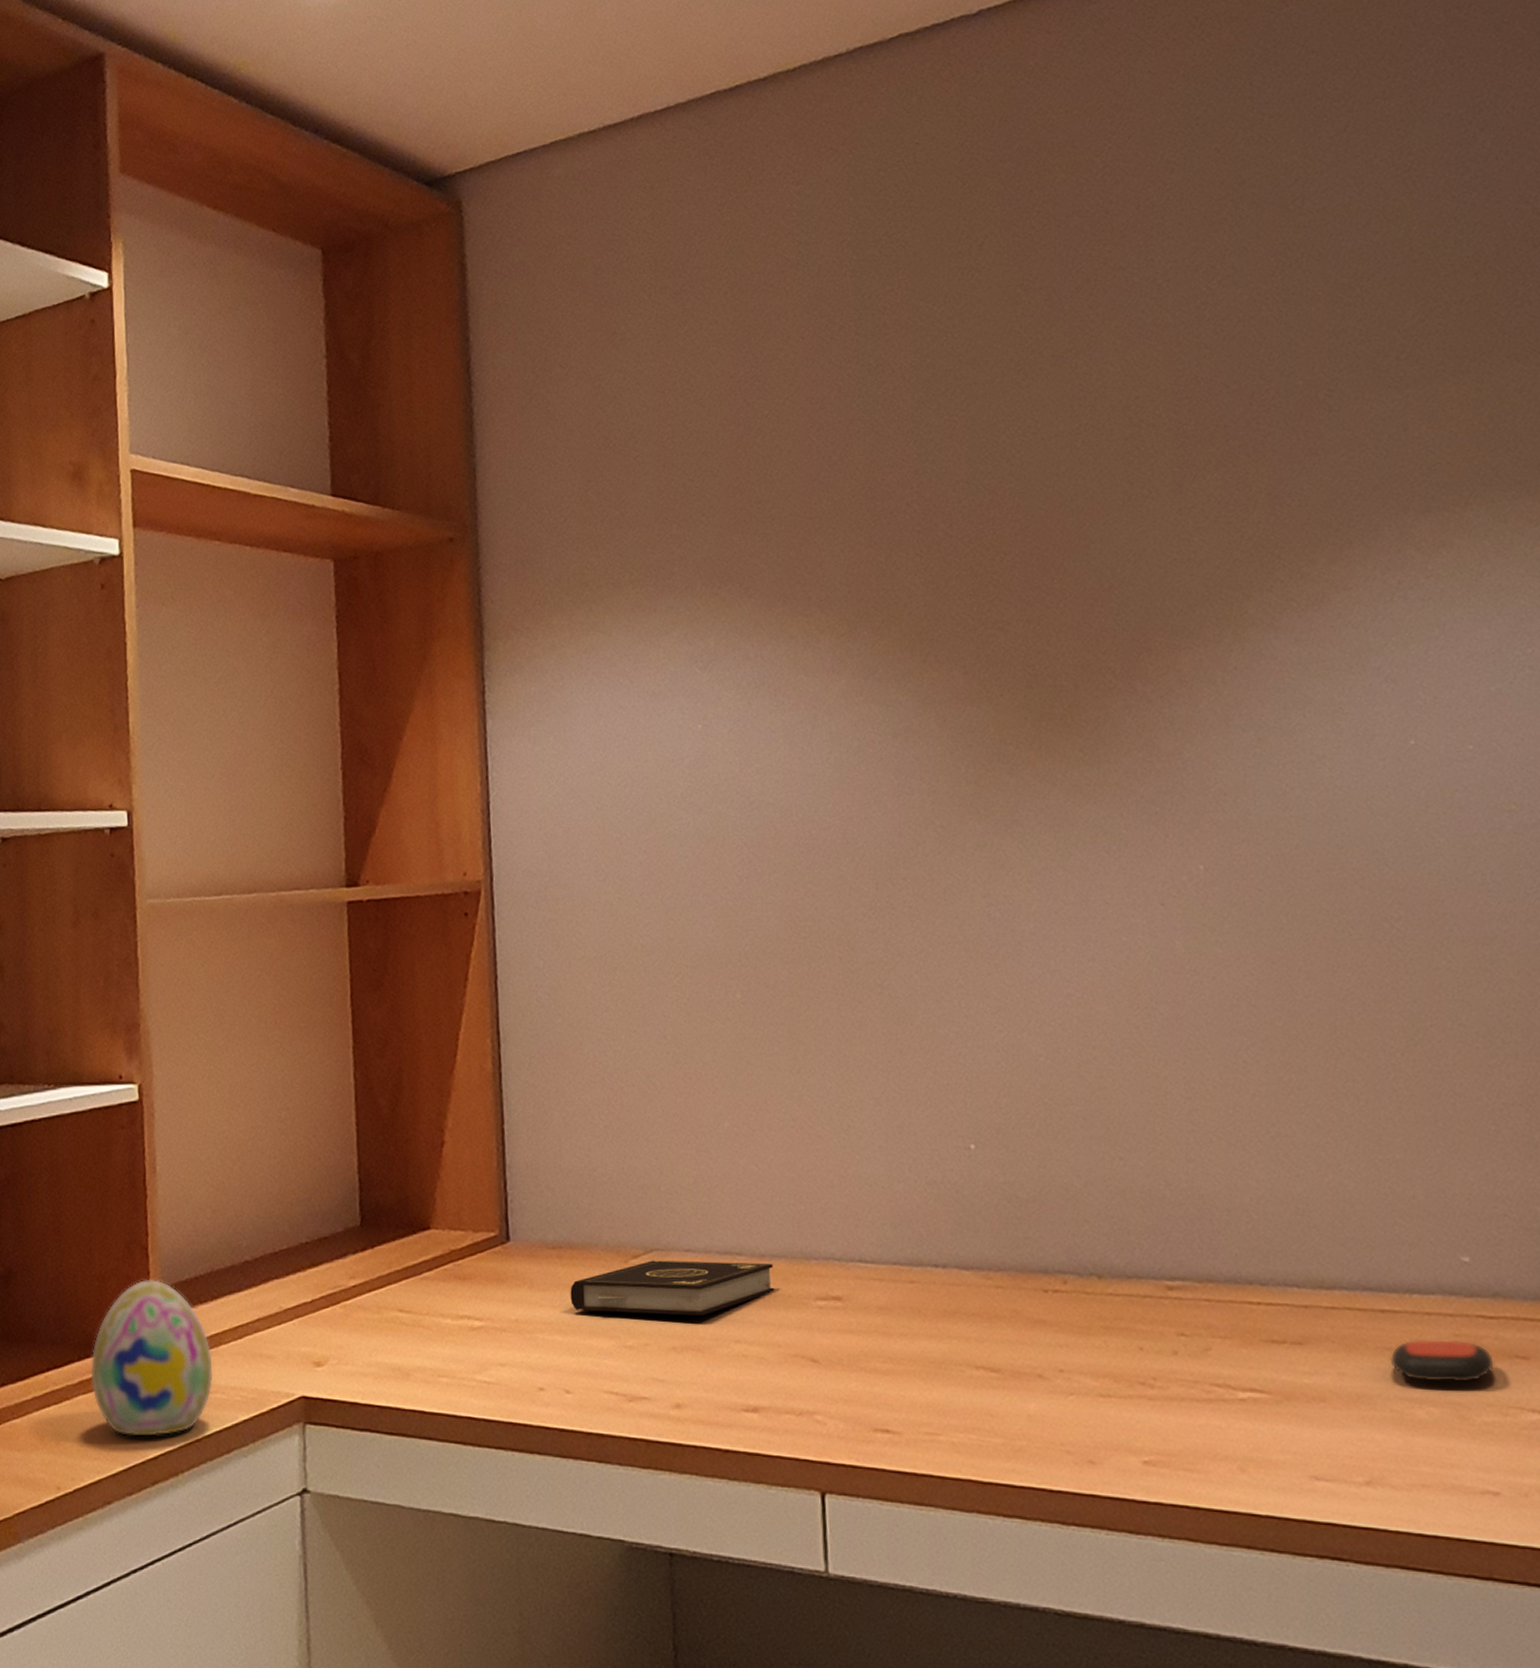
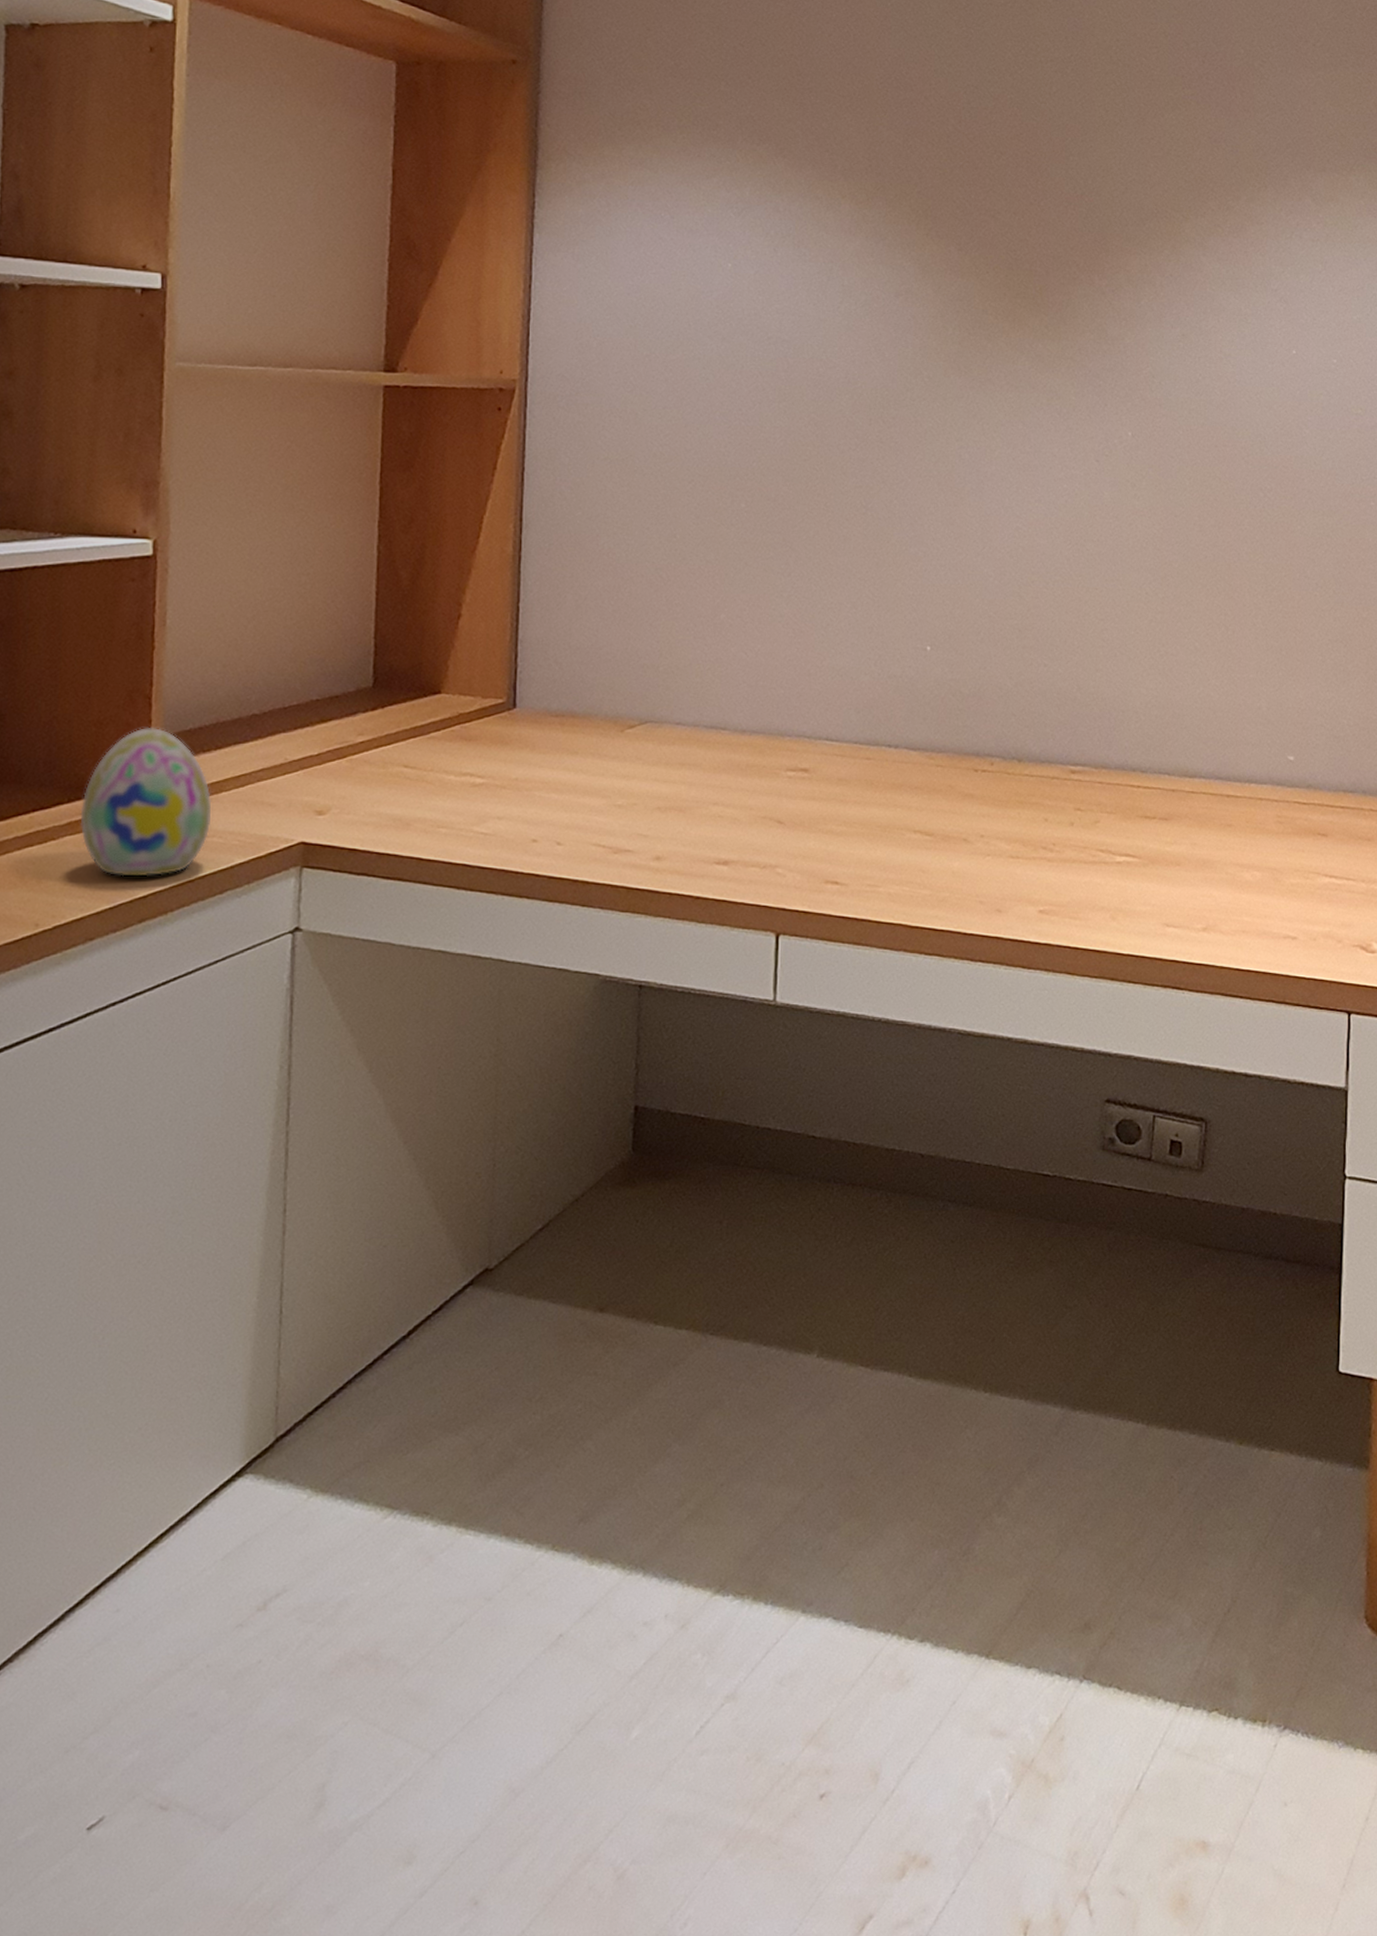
book: present [570,1260,775,1316] -> none [568,731,752,781]
remote control: present [1389,1340,1494,1383] -> none [1229,819,1303,853]

